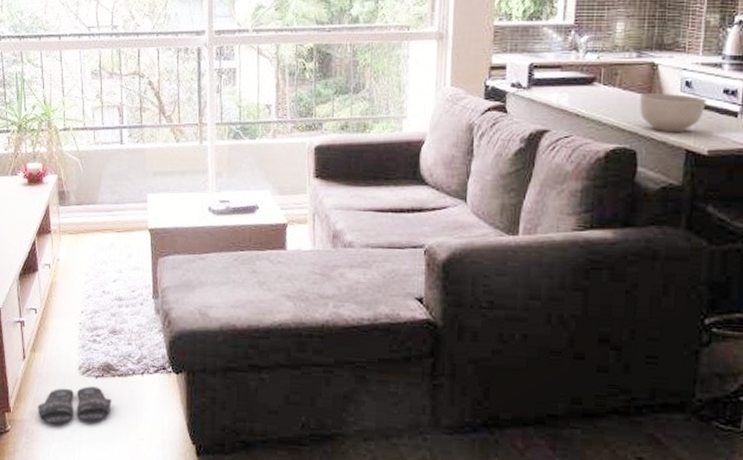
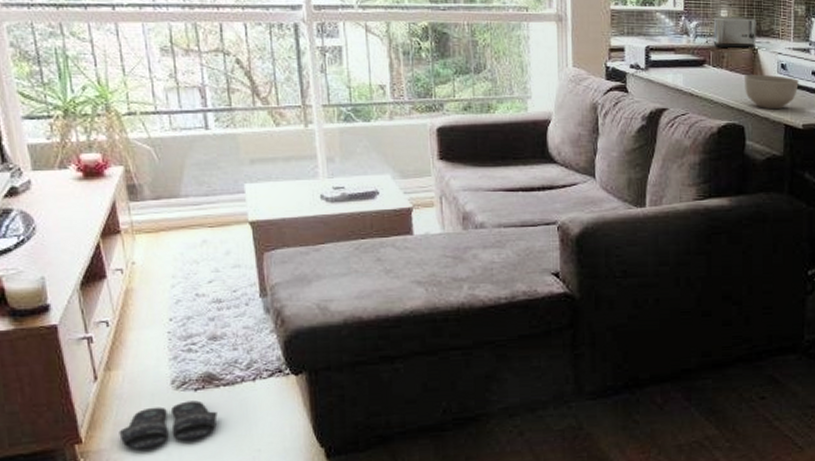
toaster: none [605,29,662,64] -> present [713,16,759,48]

